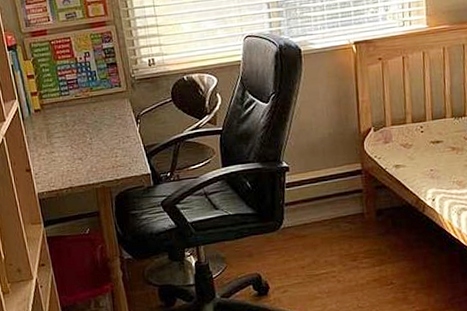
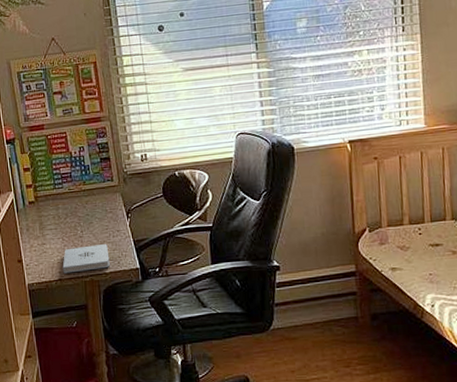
notepad: none [72,151,121,181] -> present [62,244,110,274]

